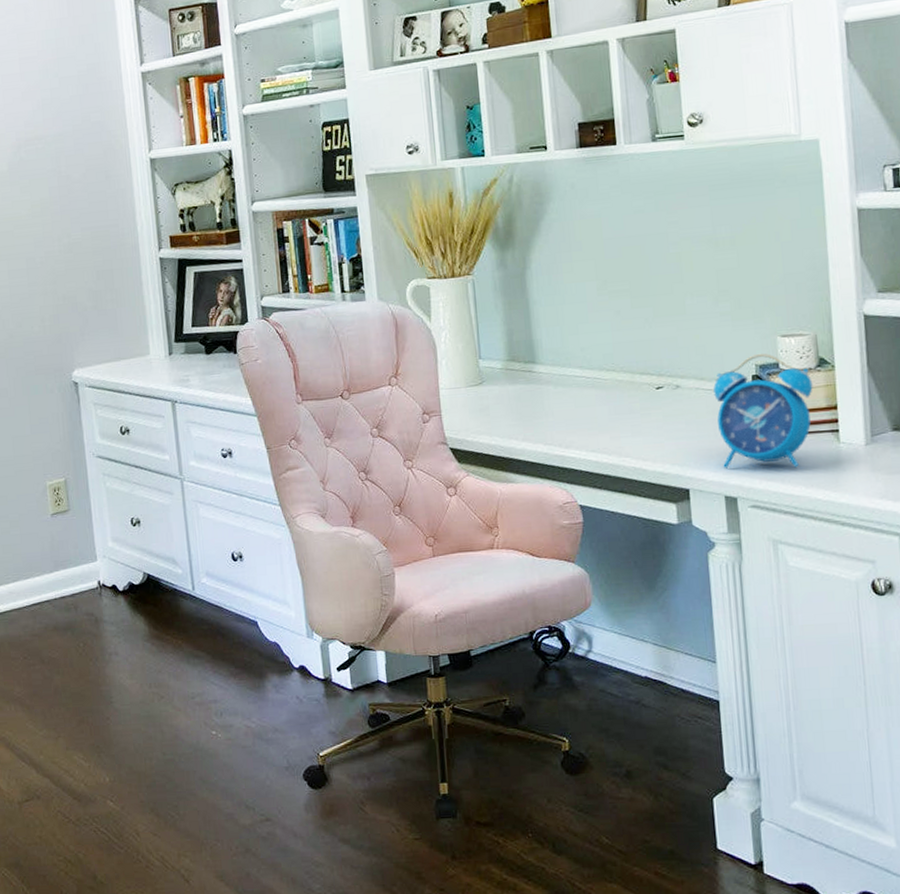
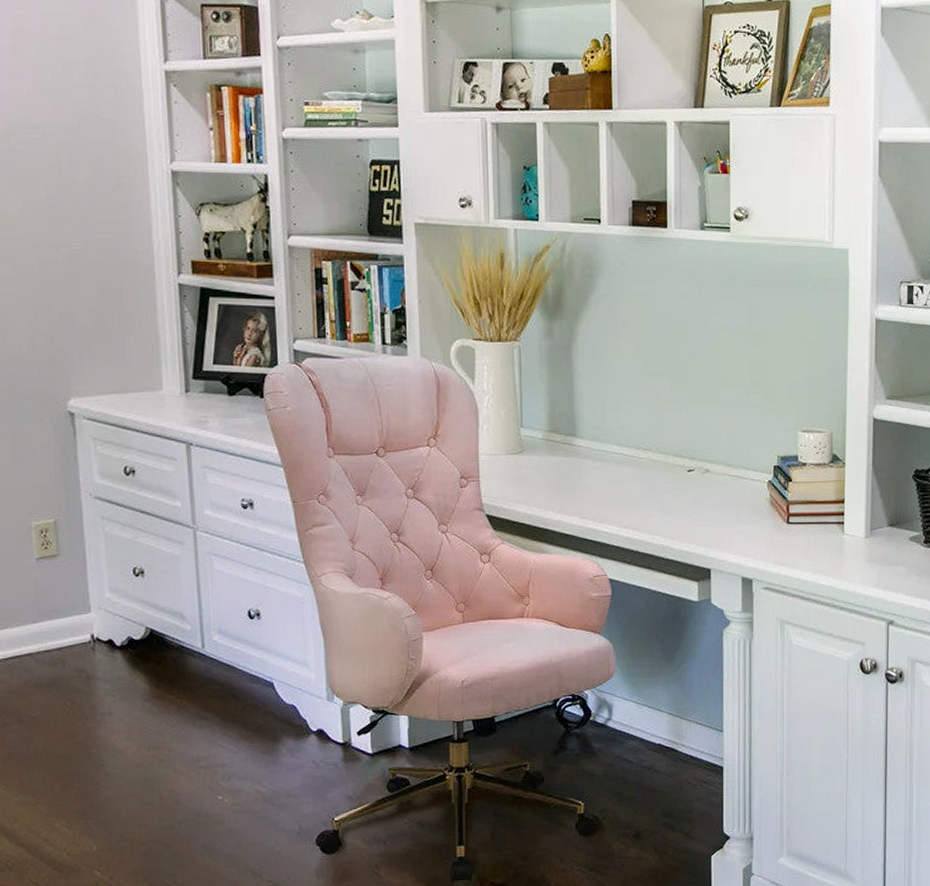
alarm clock: present [713,354,813,469] -> none [739,446,825,554]

